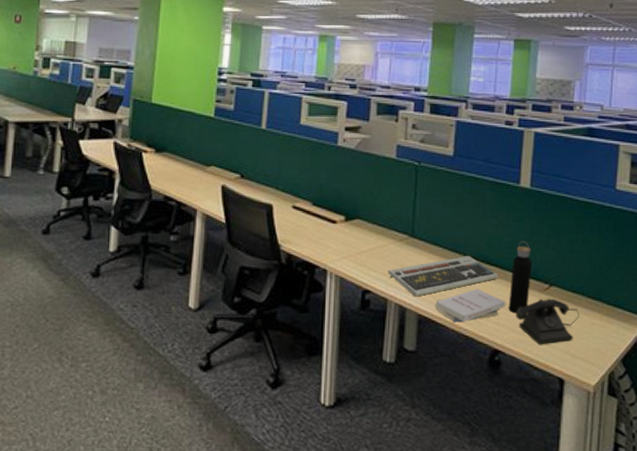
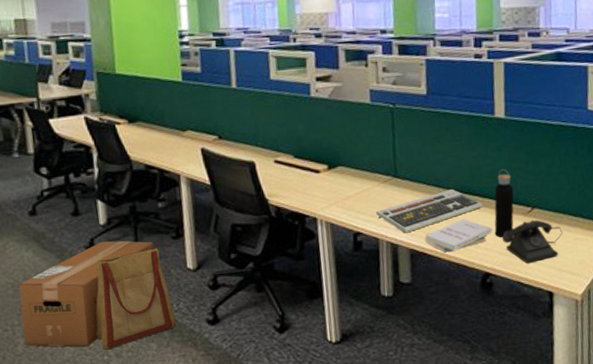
box: none [11,269,159,379] -> present [19,240,154,347]
shopping bag: none [84,282,168,385] -> present [95,248,176,350]

